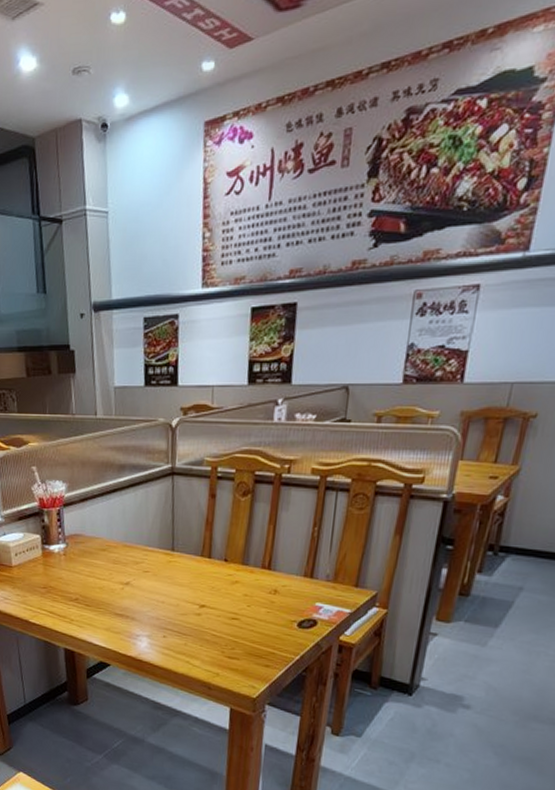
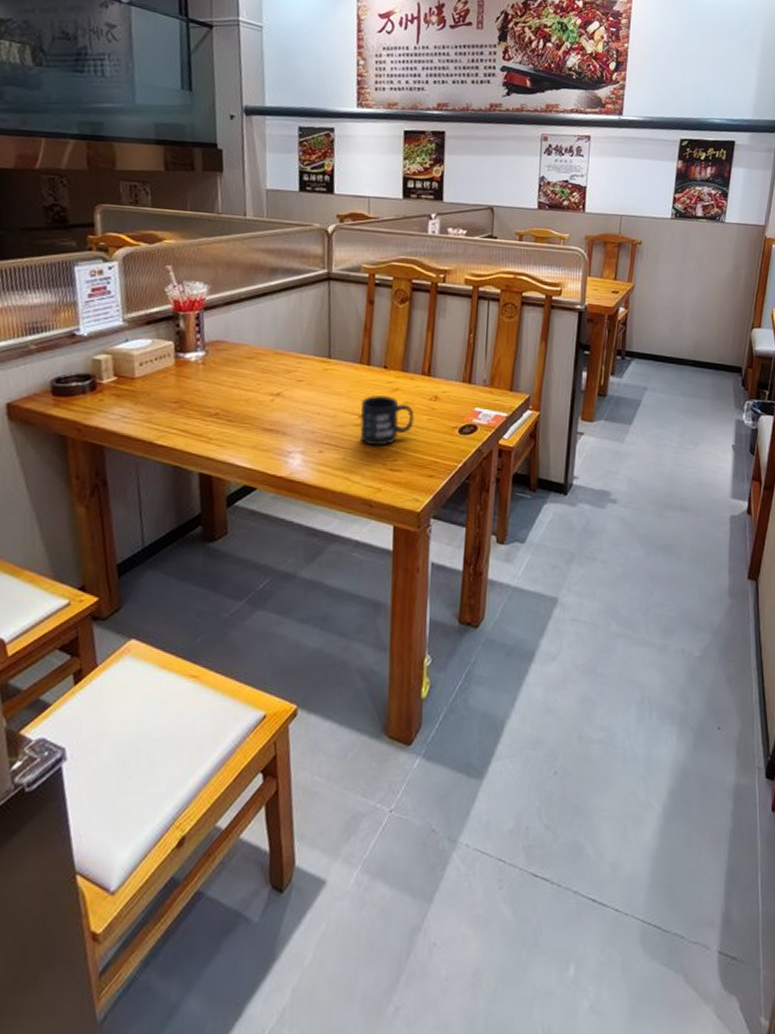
mug: none [200,587,254,635] -> present [359,395,415,446]

